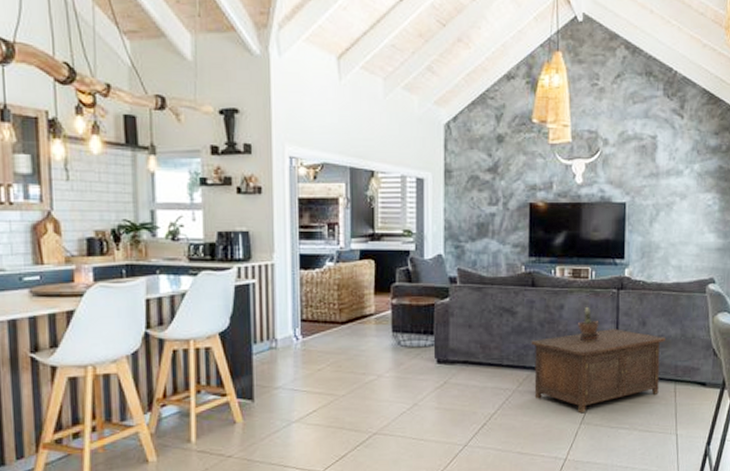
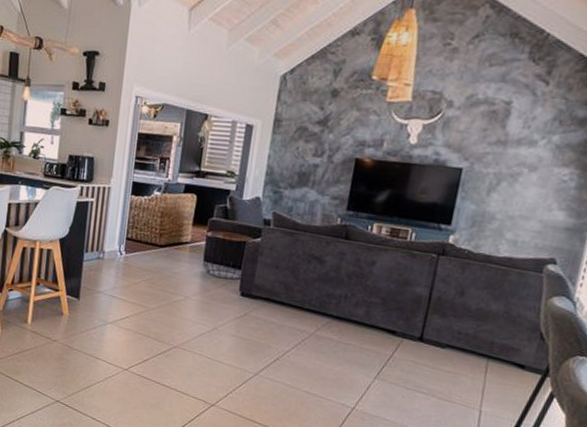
cabinet: present [531,329,666,414] -> none [330,290,486,369]
potted plant: present [578,307,600,342] -> none [387,267,412,302]

